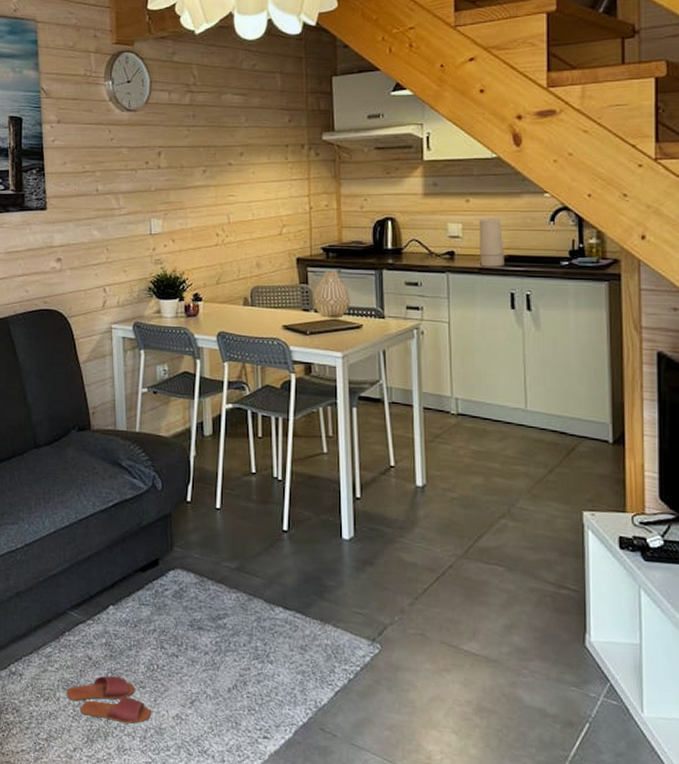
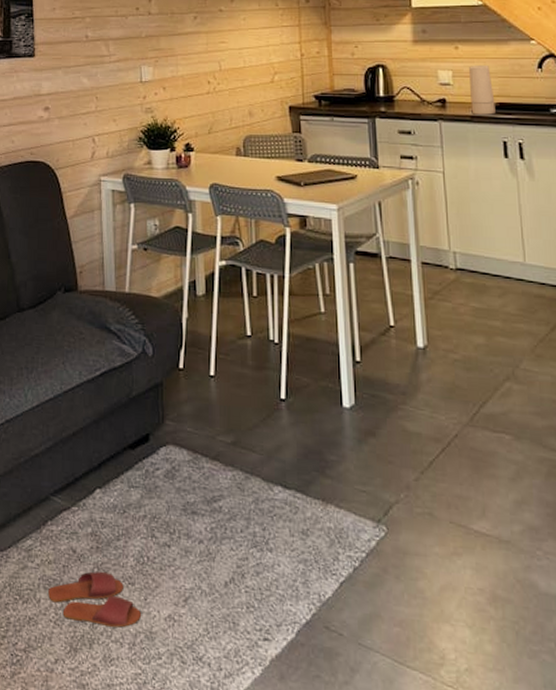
vase: present [313,270,350,318] -> none [306,119,344,169]

